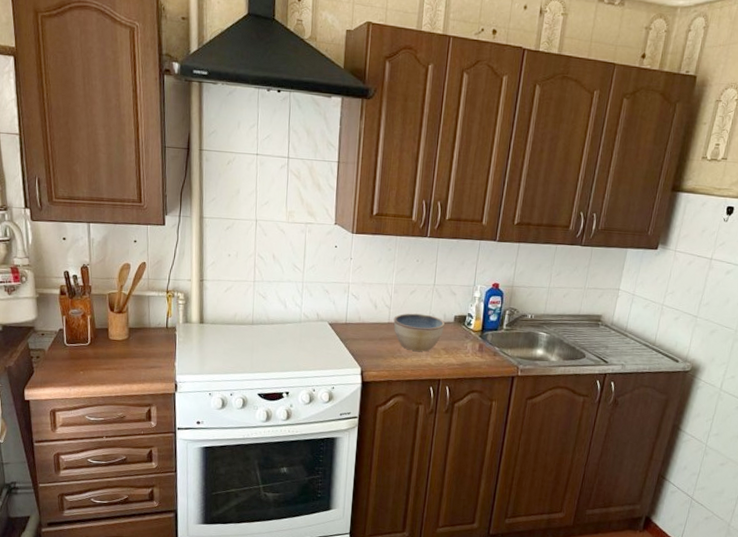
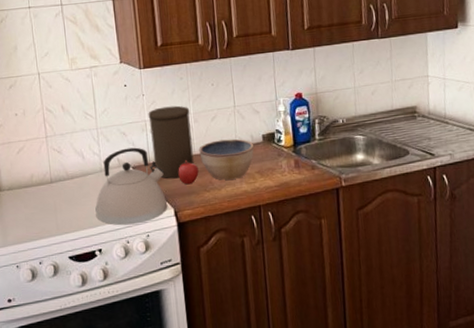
kettle: none [289,305,358,376] -> present [95,147,168,226]
canister: none [350,273,392,341] -> present [148,105,194,179]
apple: none [370,326,390,349] -> present [178,160,199,185]

